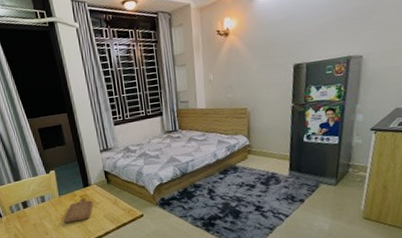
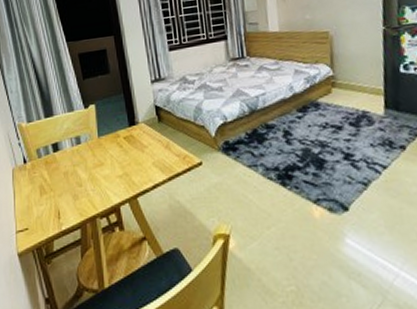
chopping board: present [64,198,93,223] -> none [102,140,140,172]

